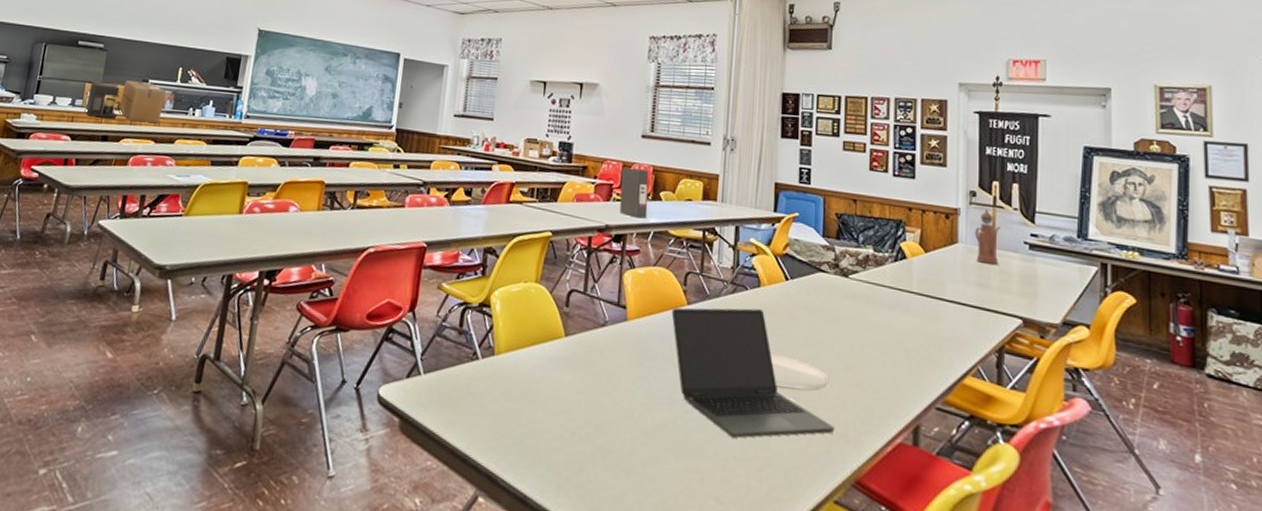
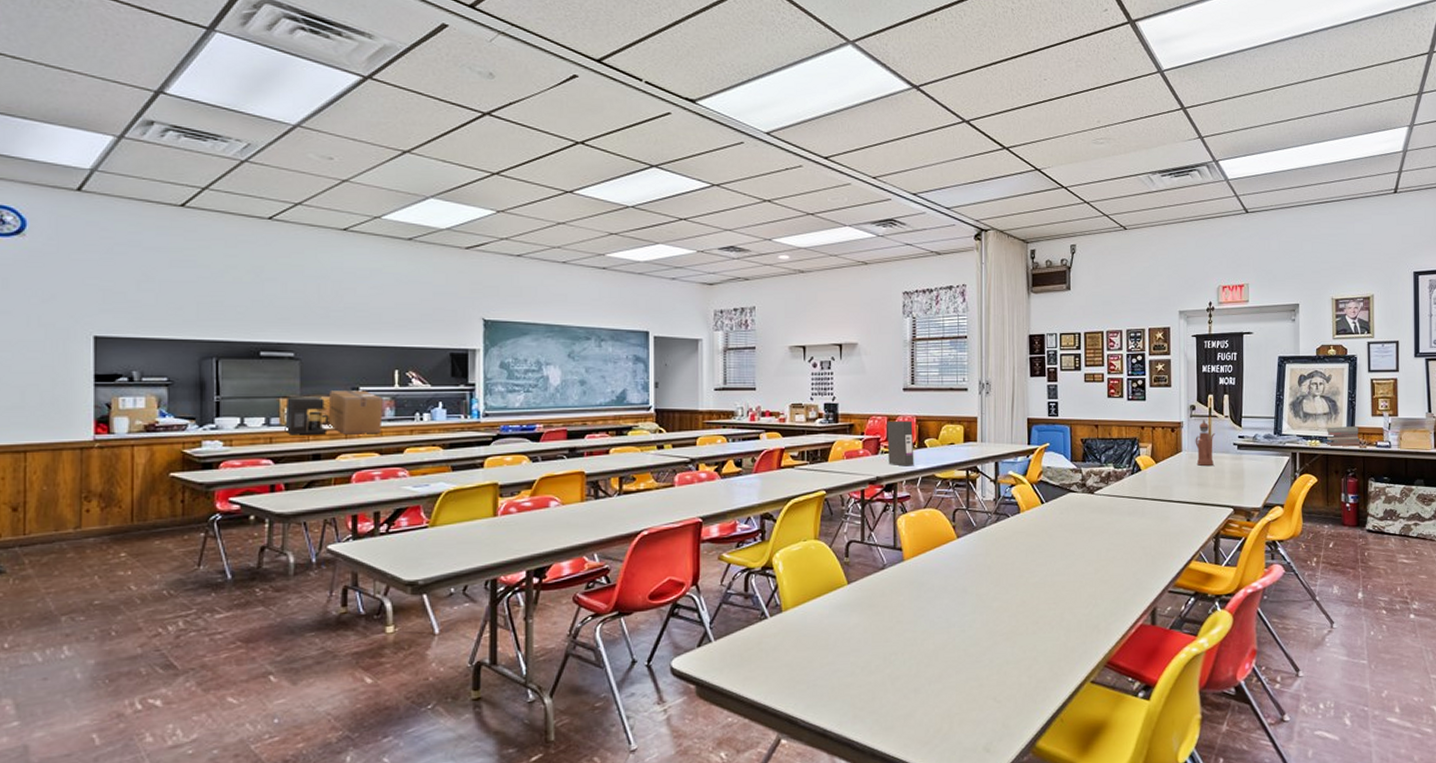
laptop: present [671,307,835,438] -> none [943,533,1089,646]
plate: present [770,353,829,391] -> none [1032,568,1082,598]
books: none [1147,237,1196,267] -> present [1326,425,1361,447]

